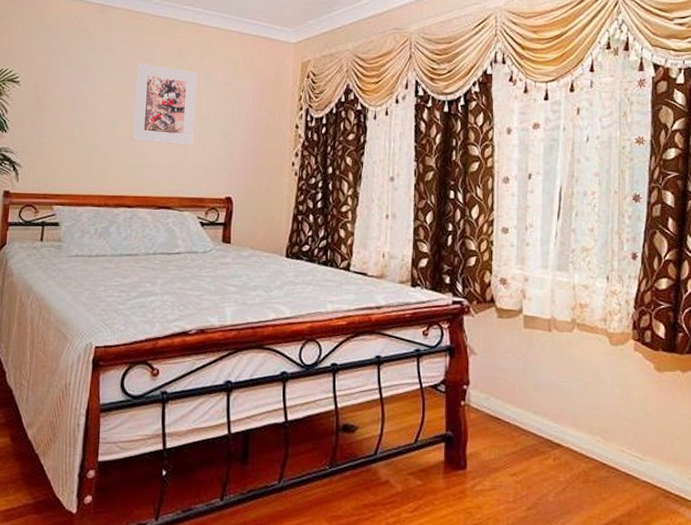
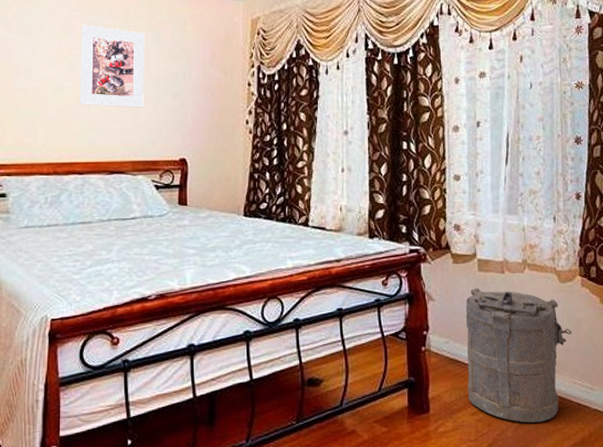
laundry hamper: none [508,345,622,490] -> present [465,288,572,423]

